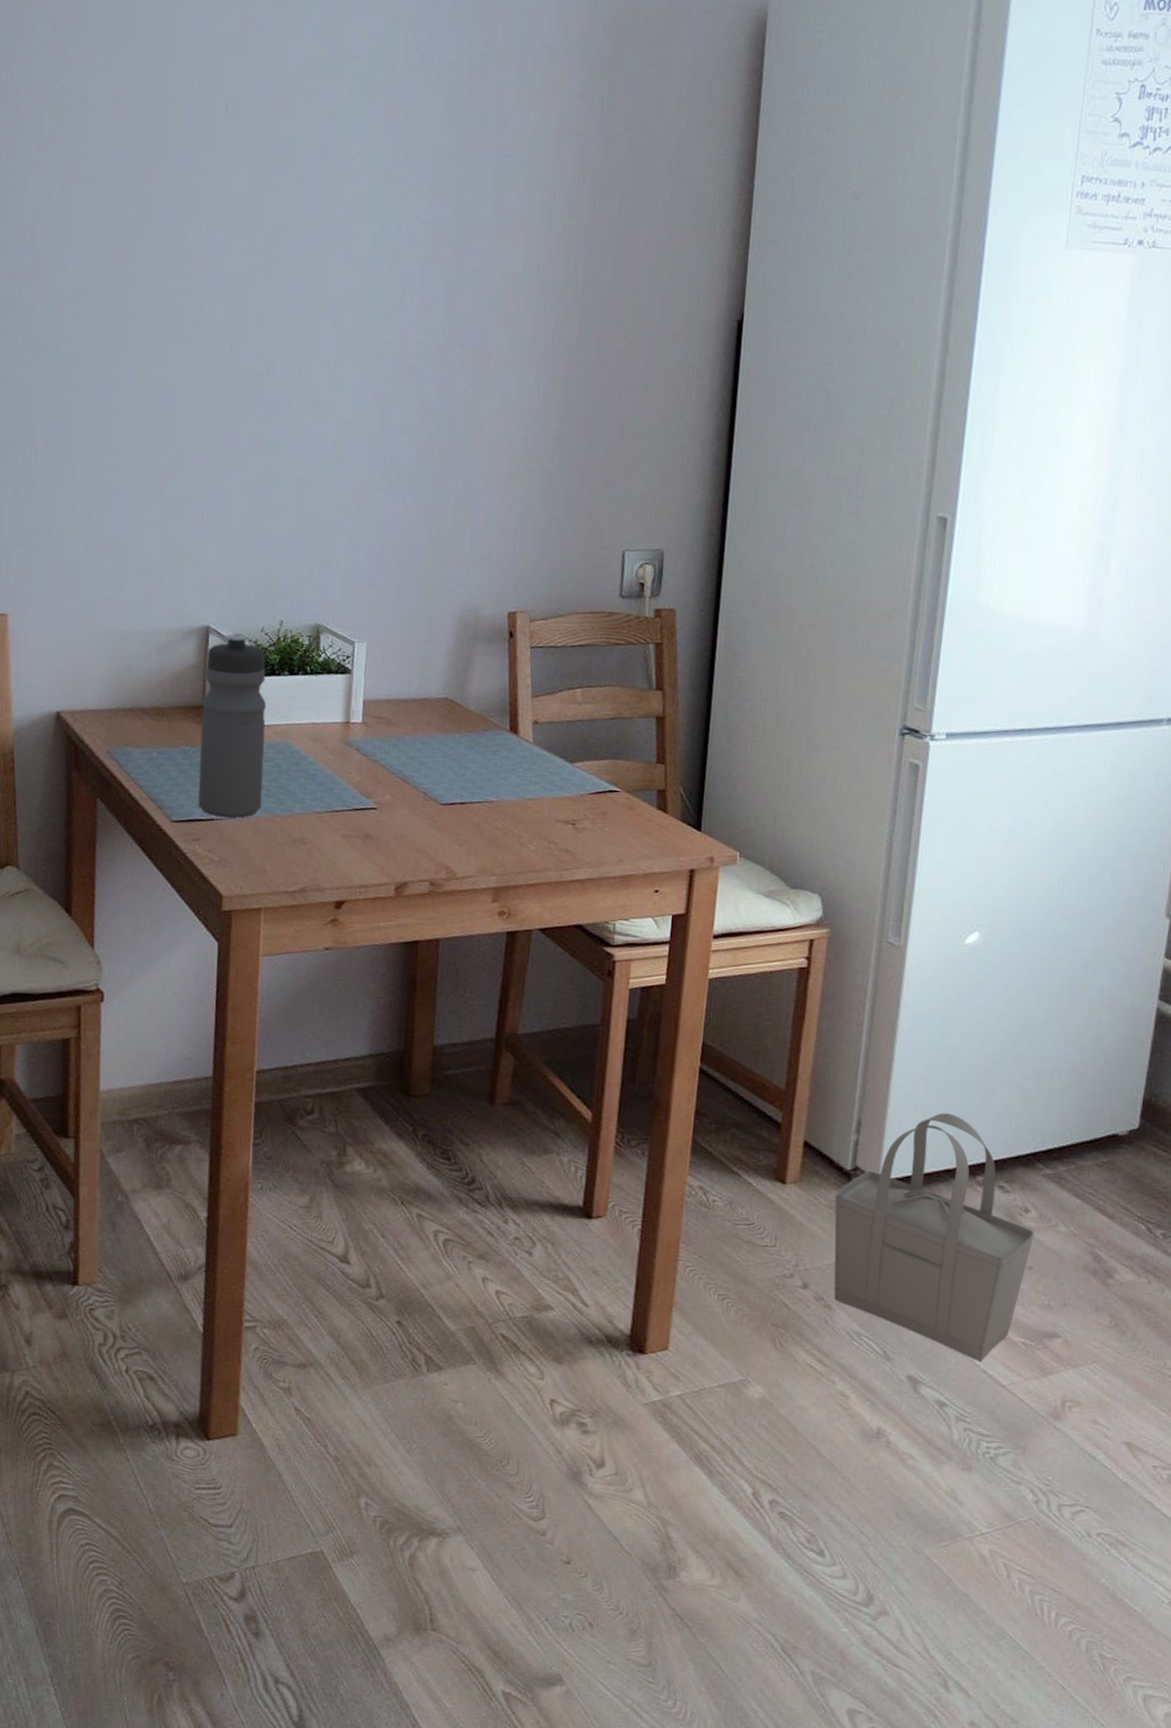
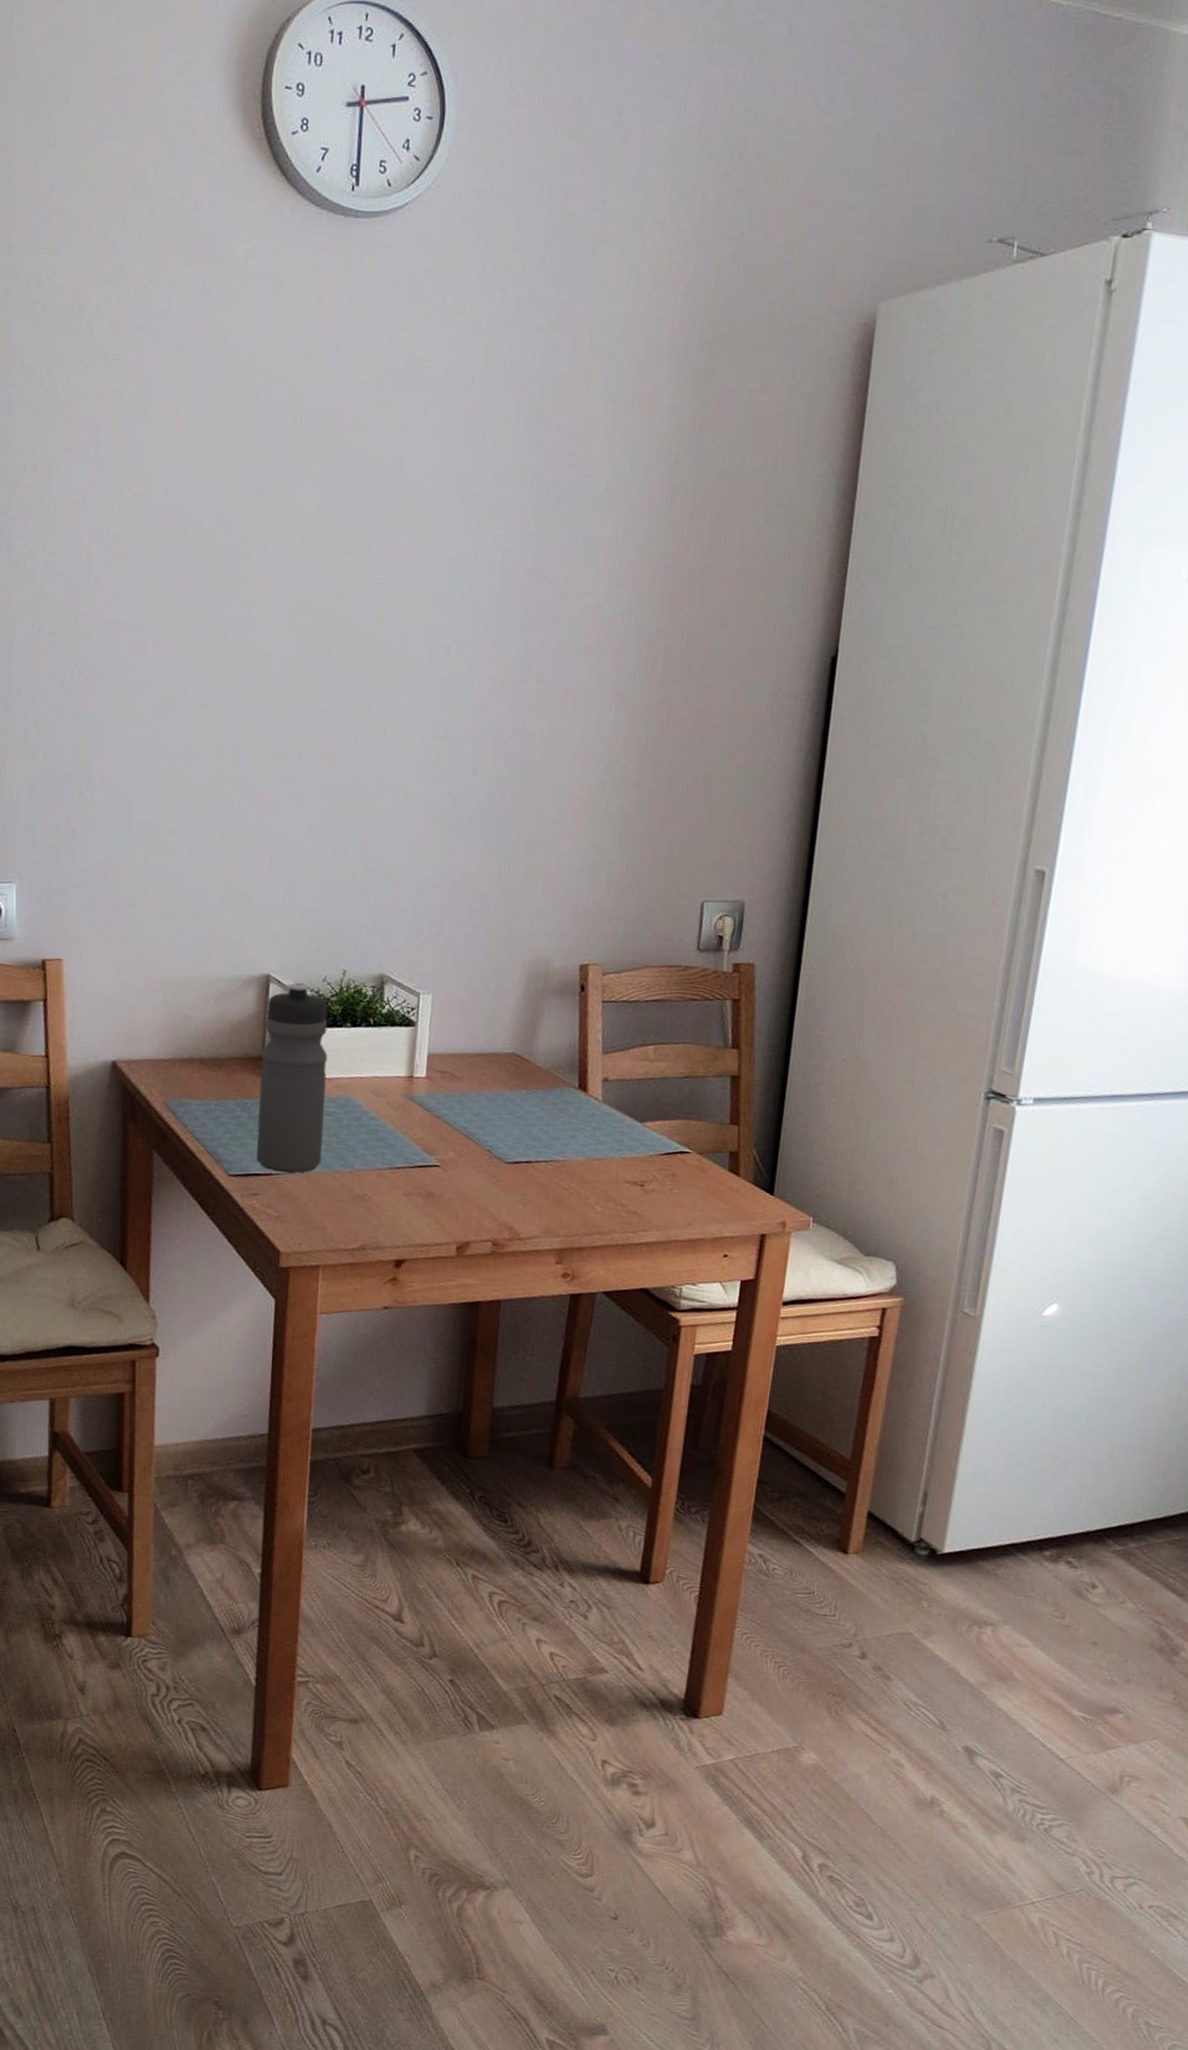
shopping bag: present [834,1113,1034,1362] -> none [892,1486,1101,1735]

